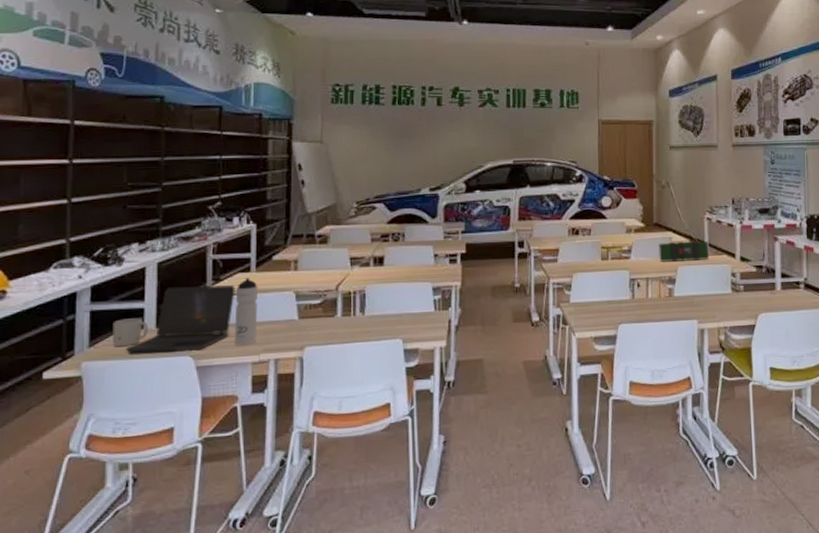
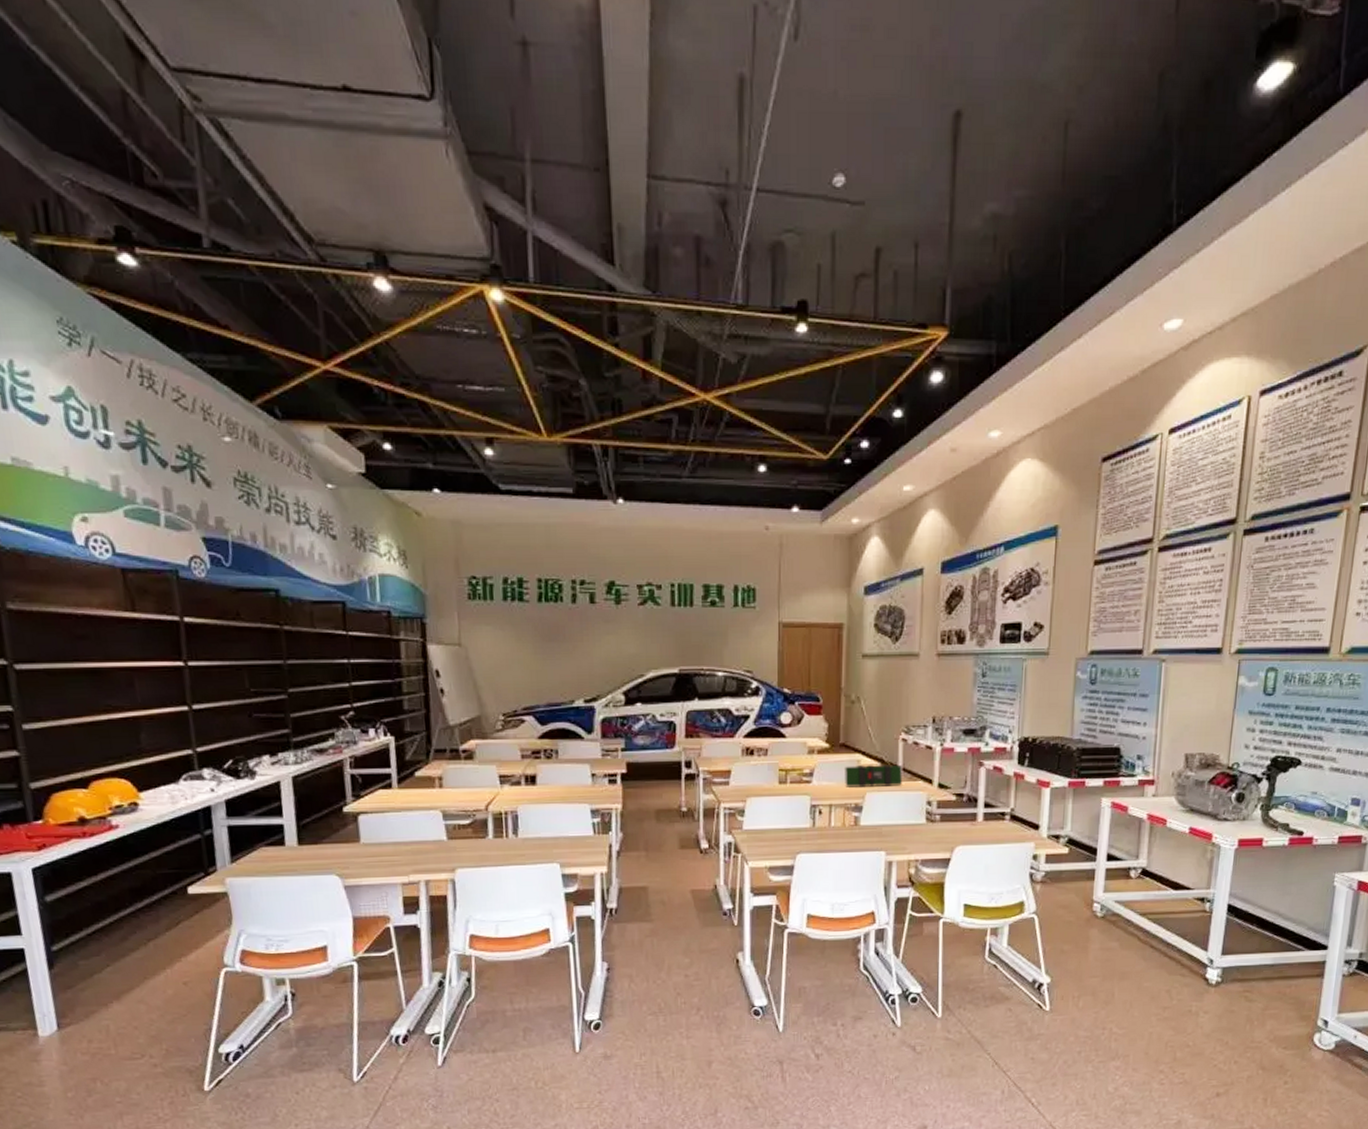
mug: present [113,318,148,347] -> none [252,834,291,864]
laptop computer: present [126,285,235,353] -> none [269,802,378,871]
water bottle: present [234,278,259,347] -> none [378,795,405,866]

